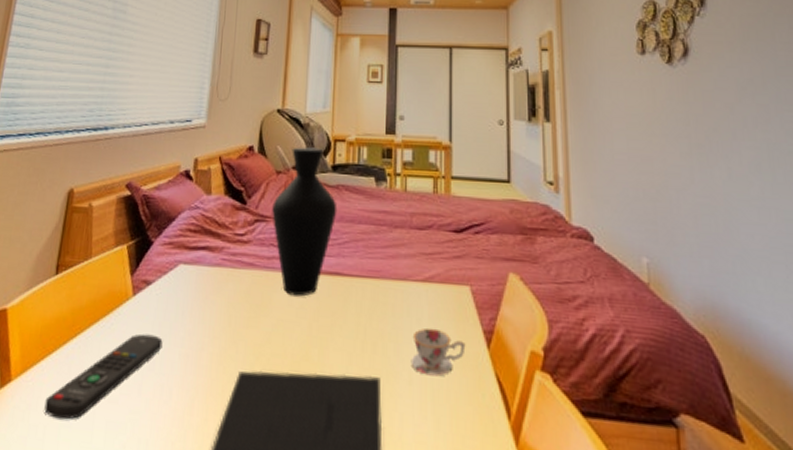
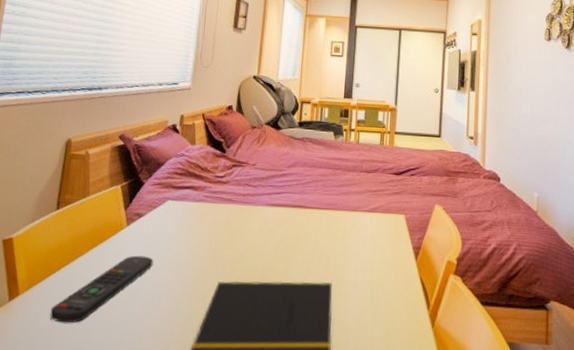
vase: present [272,147,338,297] -> none [247,107,302,224]
teacup: present [410,328,466,377] -> none [356,246,399,281]

